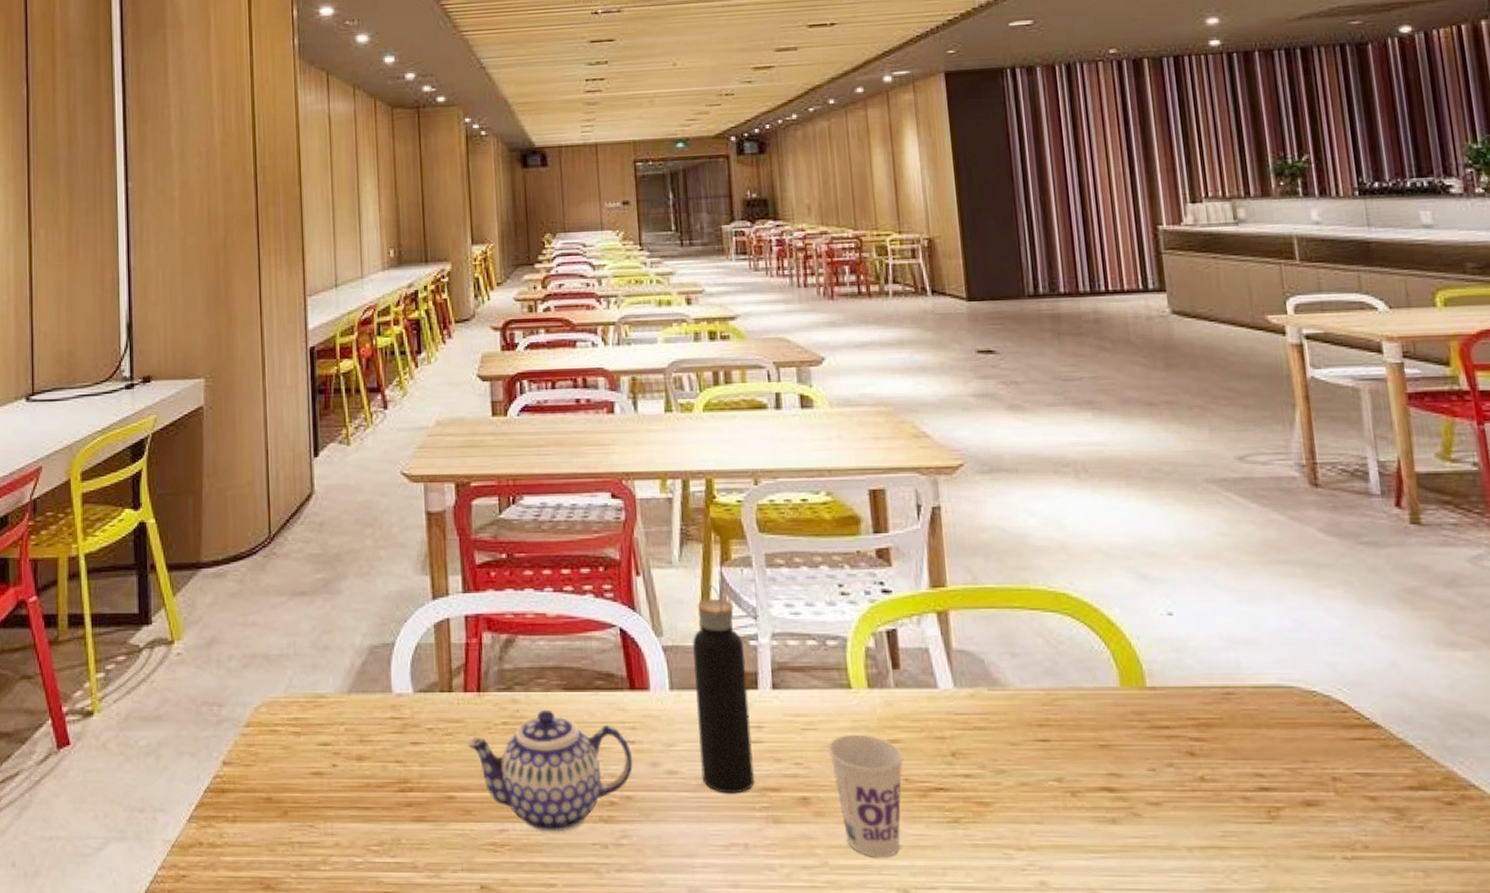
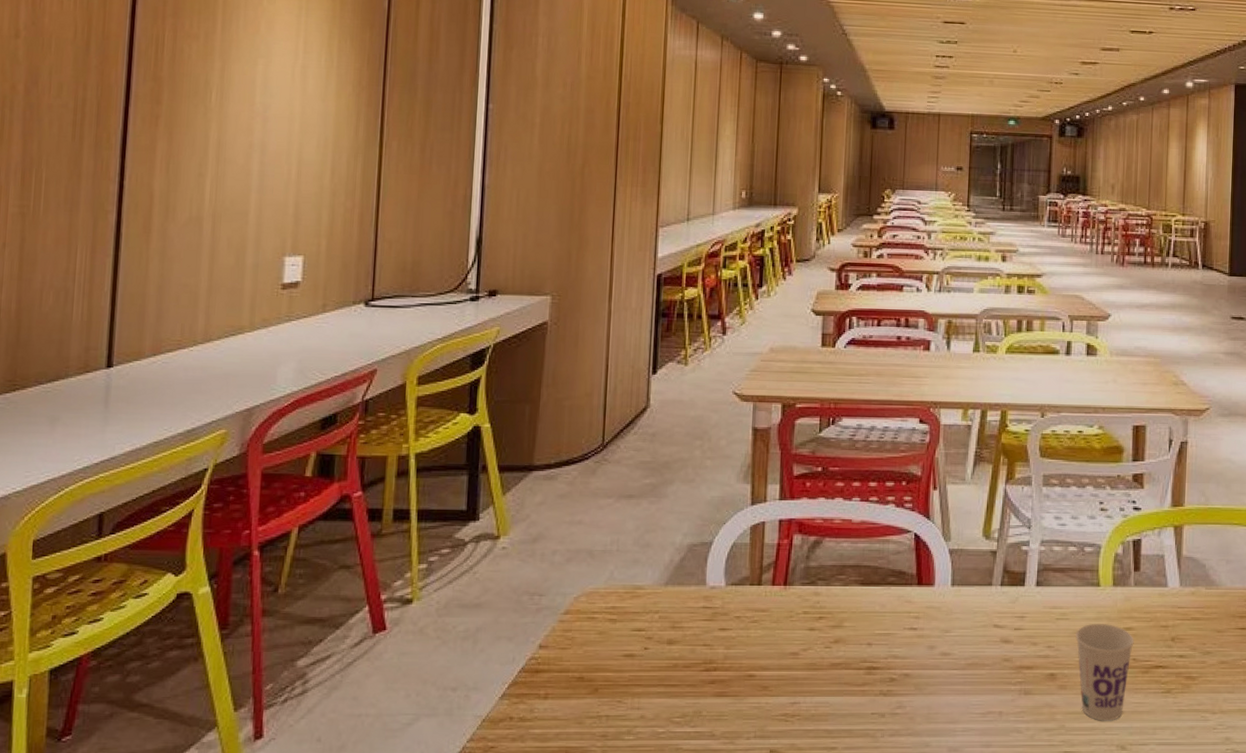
teapot: present [468,709,633,833] -> none [771,601,914,705]
water bottle: present [693,585,755,794] -> none [970,499,1018,671]

